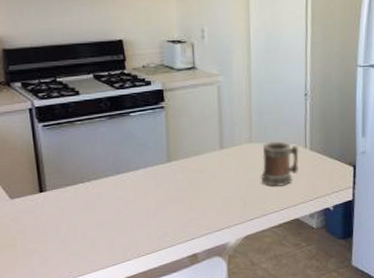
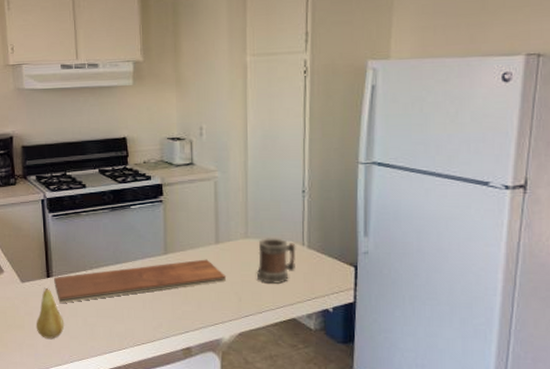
fruit: none [29,204,62,256] -> present [36,288,65,339]
chopping board: none [48,165,232,219] -> present [54,259,227,304]

